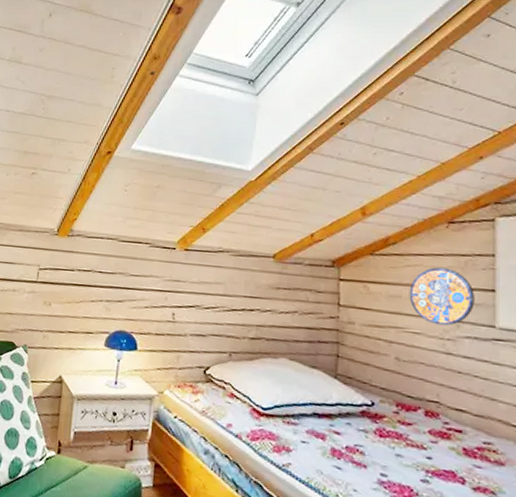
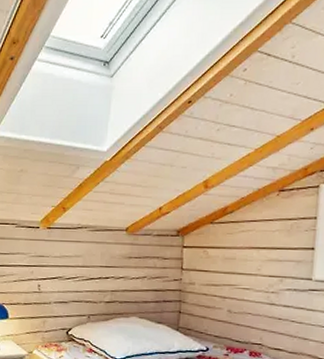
manhole cover: present [409,267,475,326] -> none [242,231,297,281]

